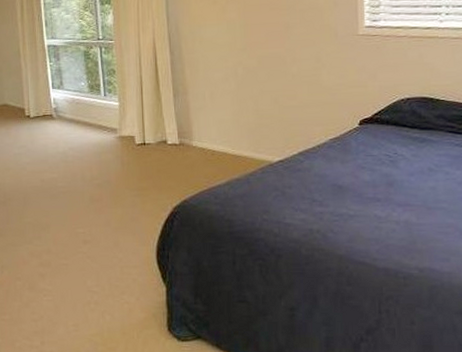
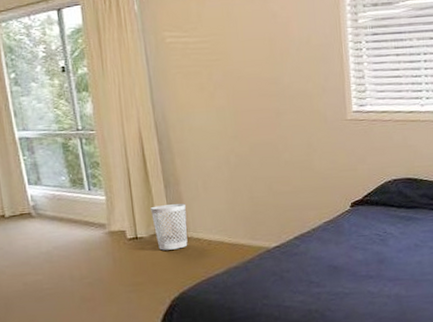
wastebasket: none [159,113,193,158] -> present [151,203,188,251]

